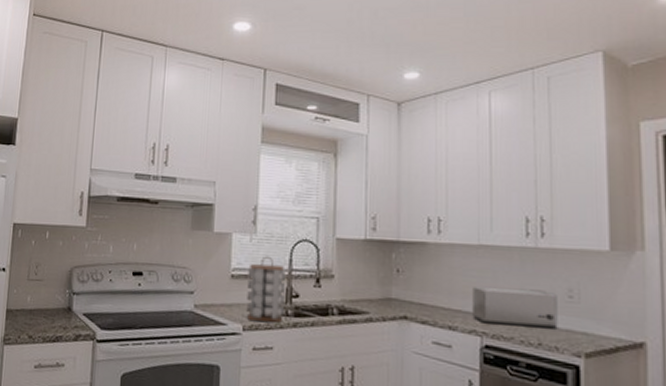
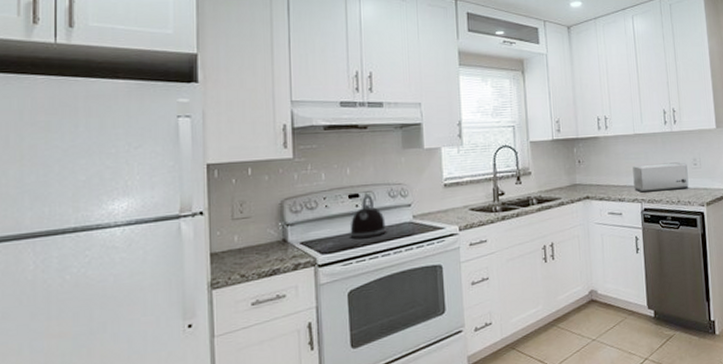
kettle: none [129,273,167,322] -> present [350,194,387,240]
spice rack: present [246,256,286,323] -> none [459,163,494,221]

